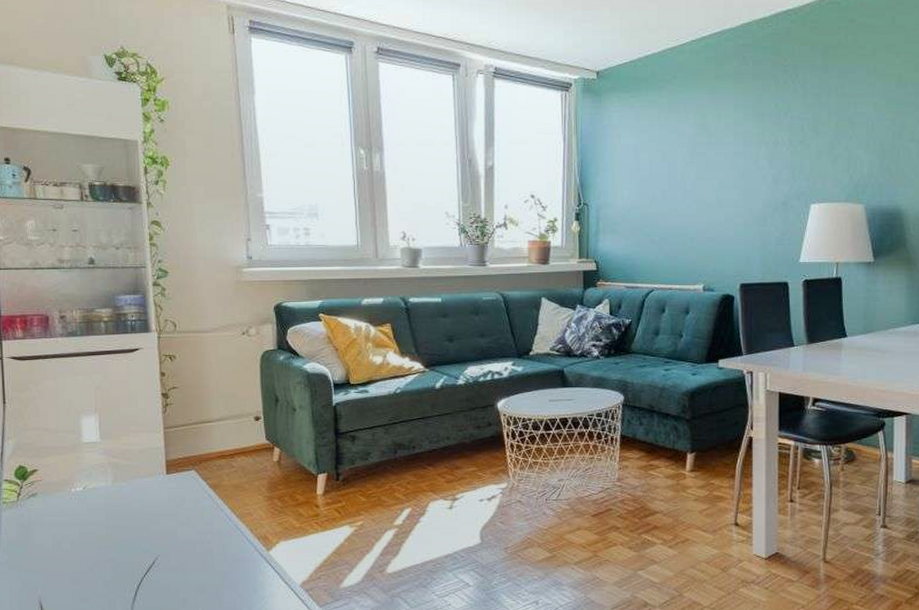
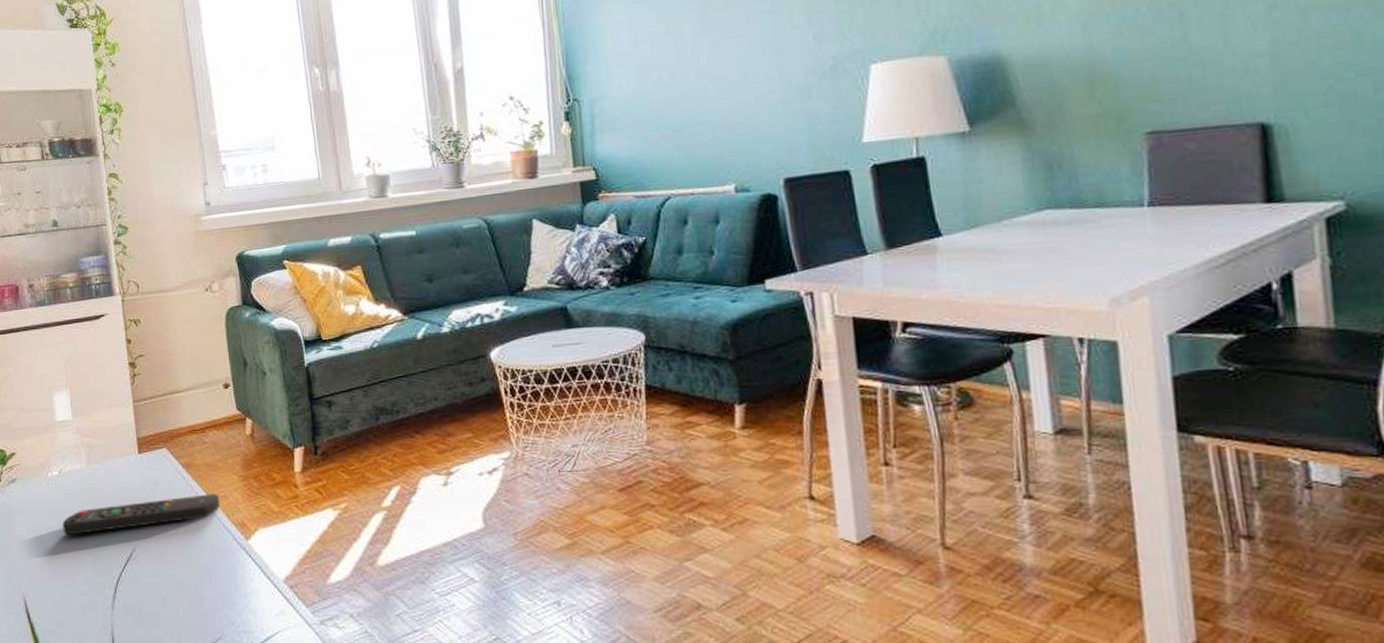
remote control: none [84,511,245,545] -> present [62,494,220,535]

